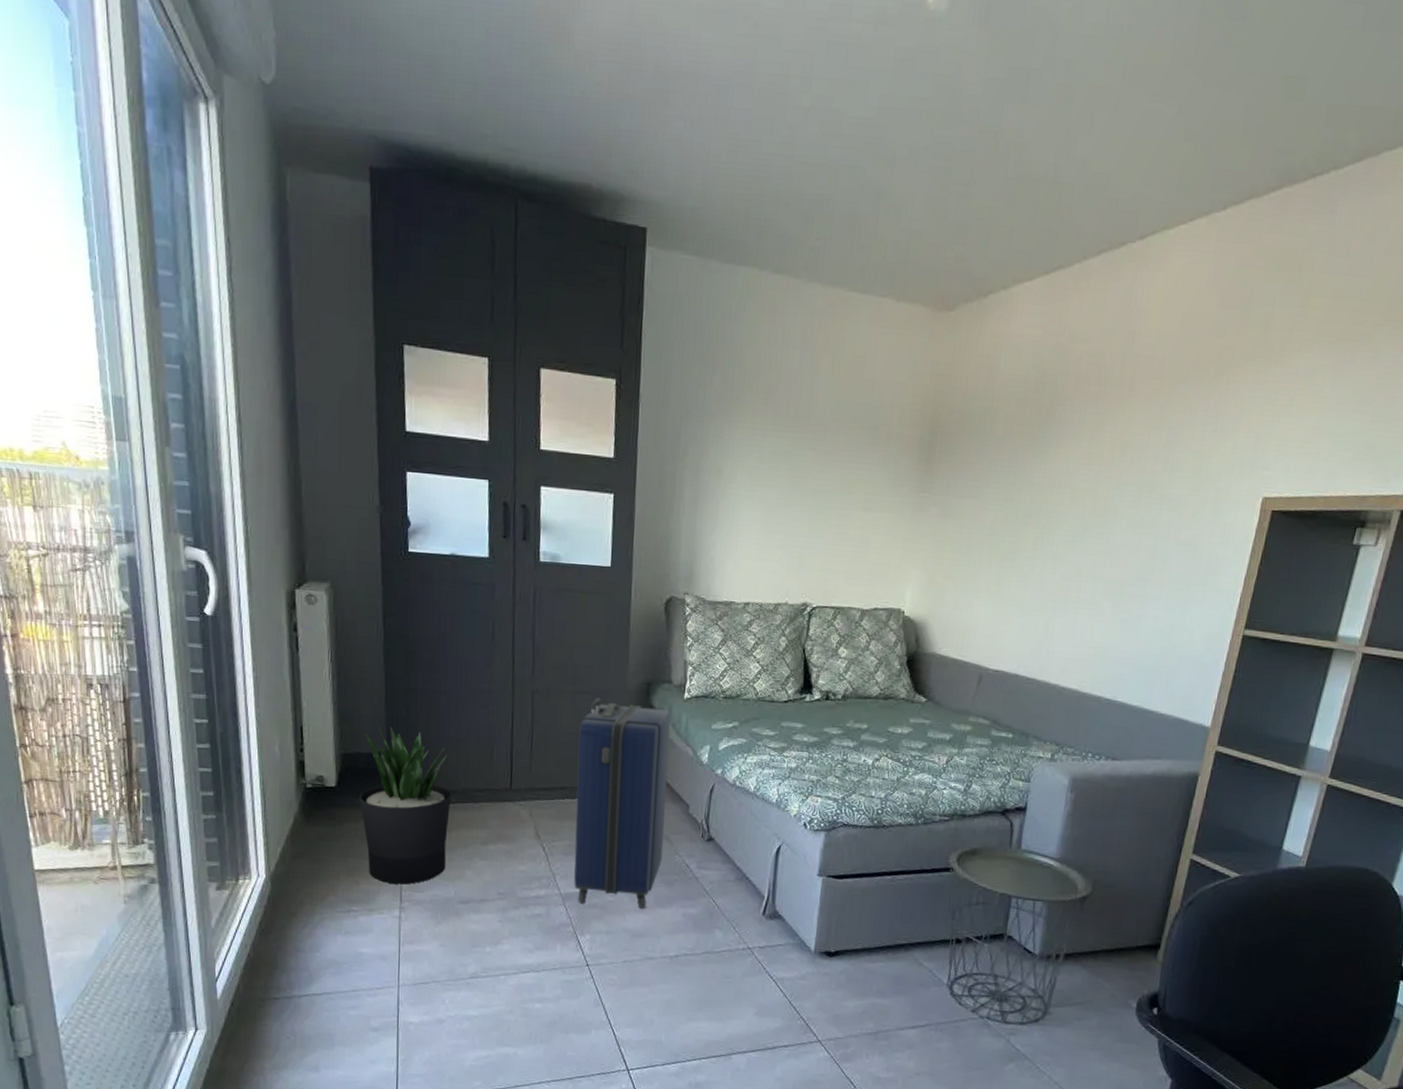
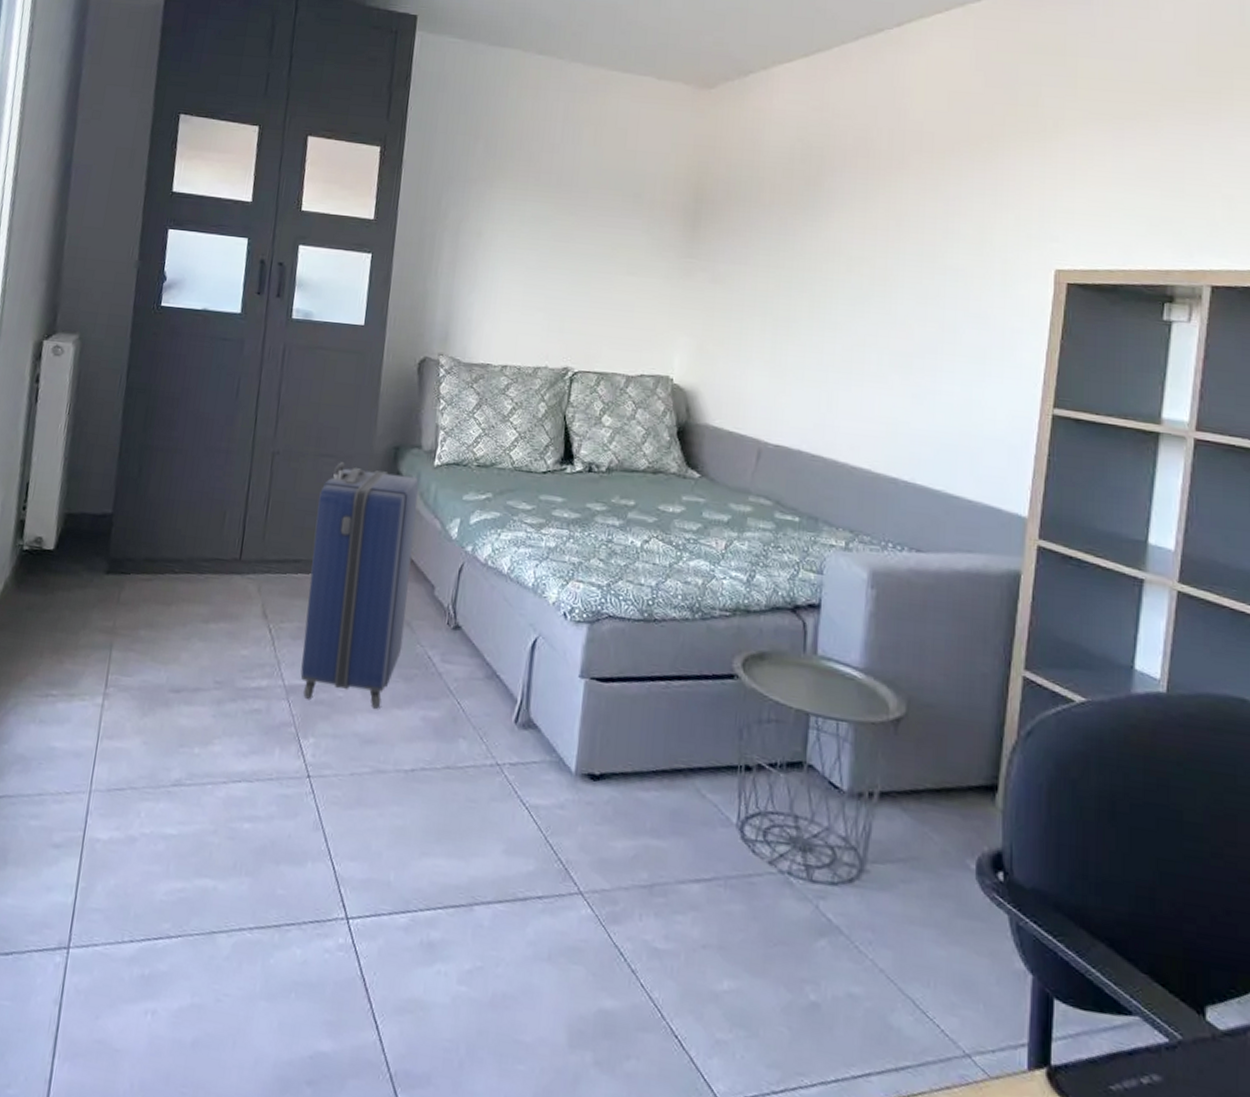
planter: present [359,718,452,885] -> none [75,476,178,666]

